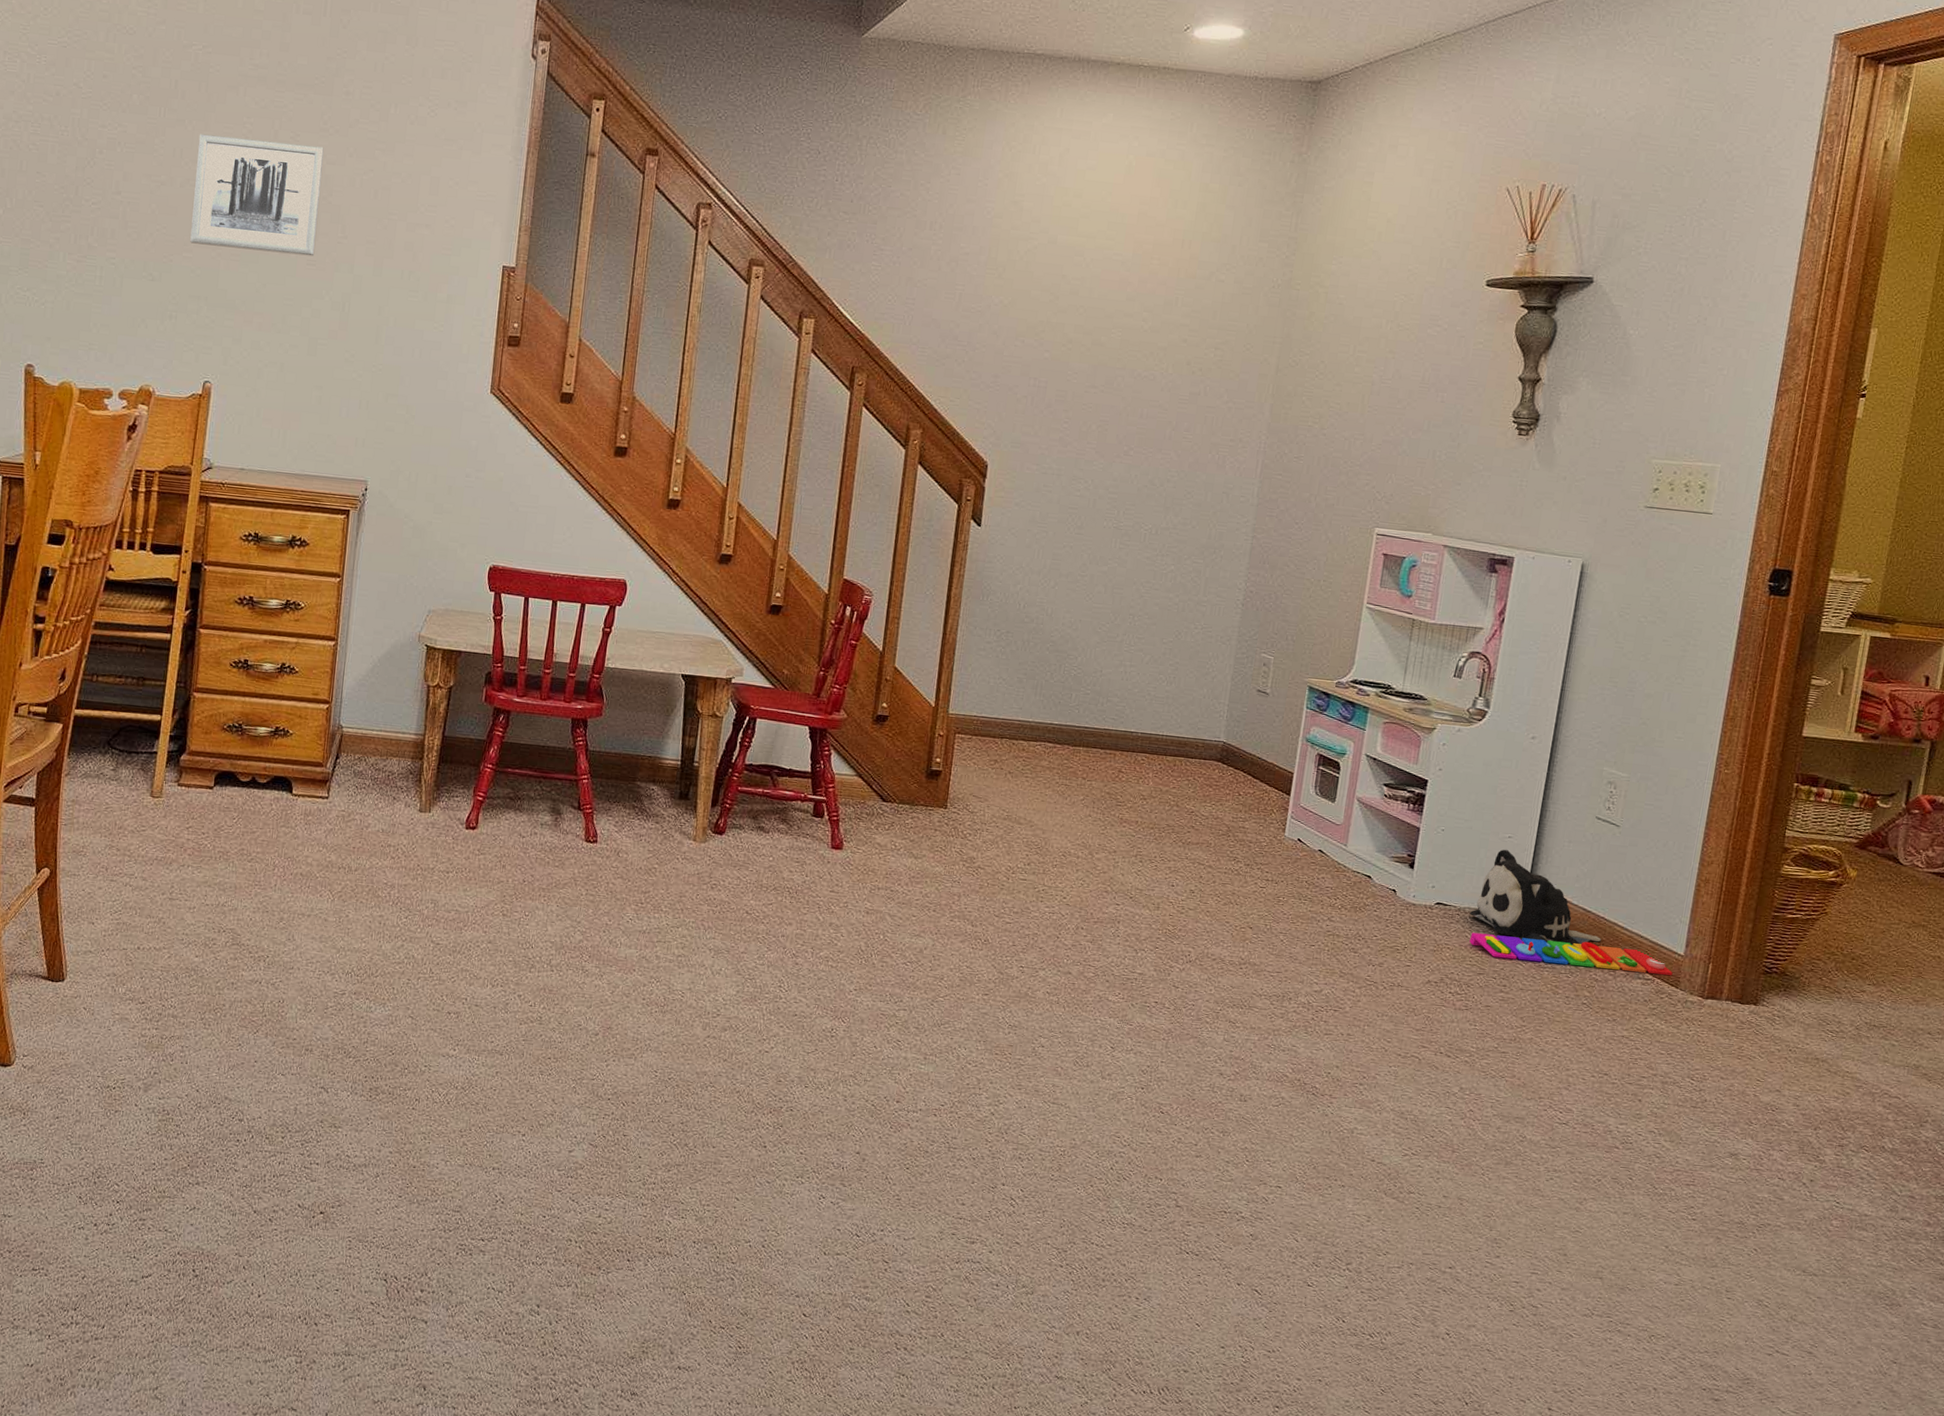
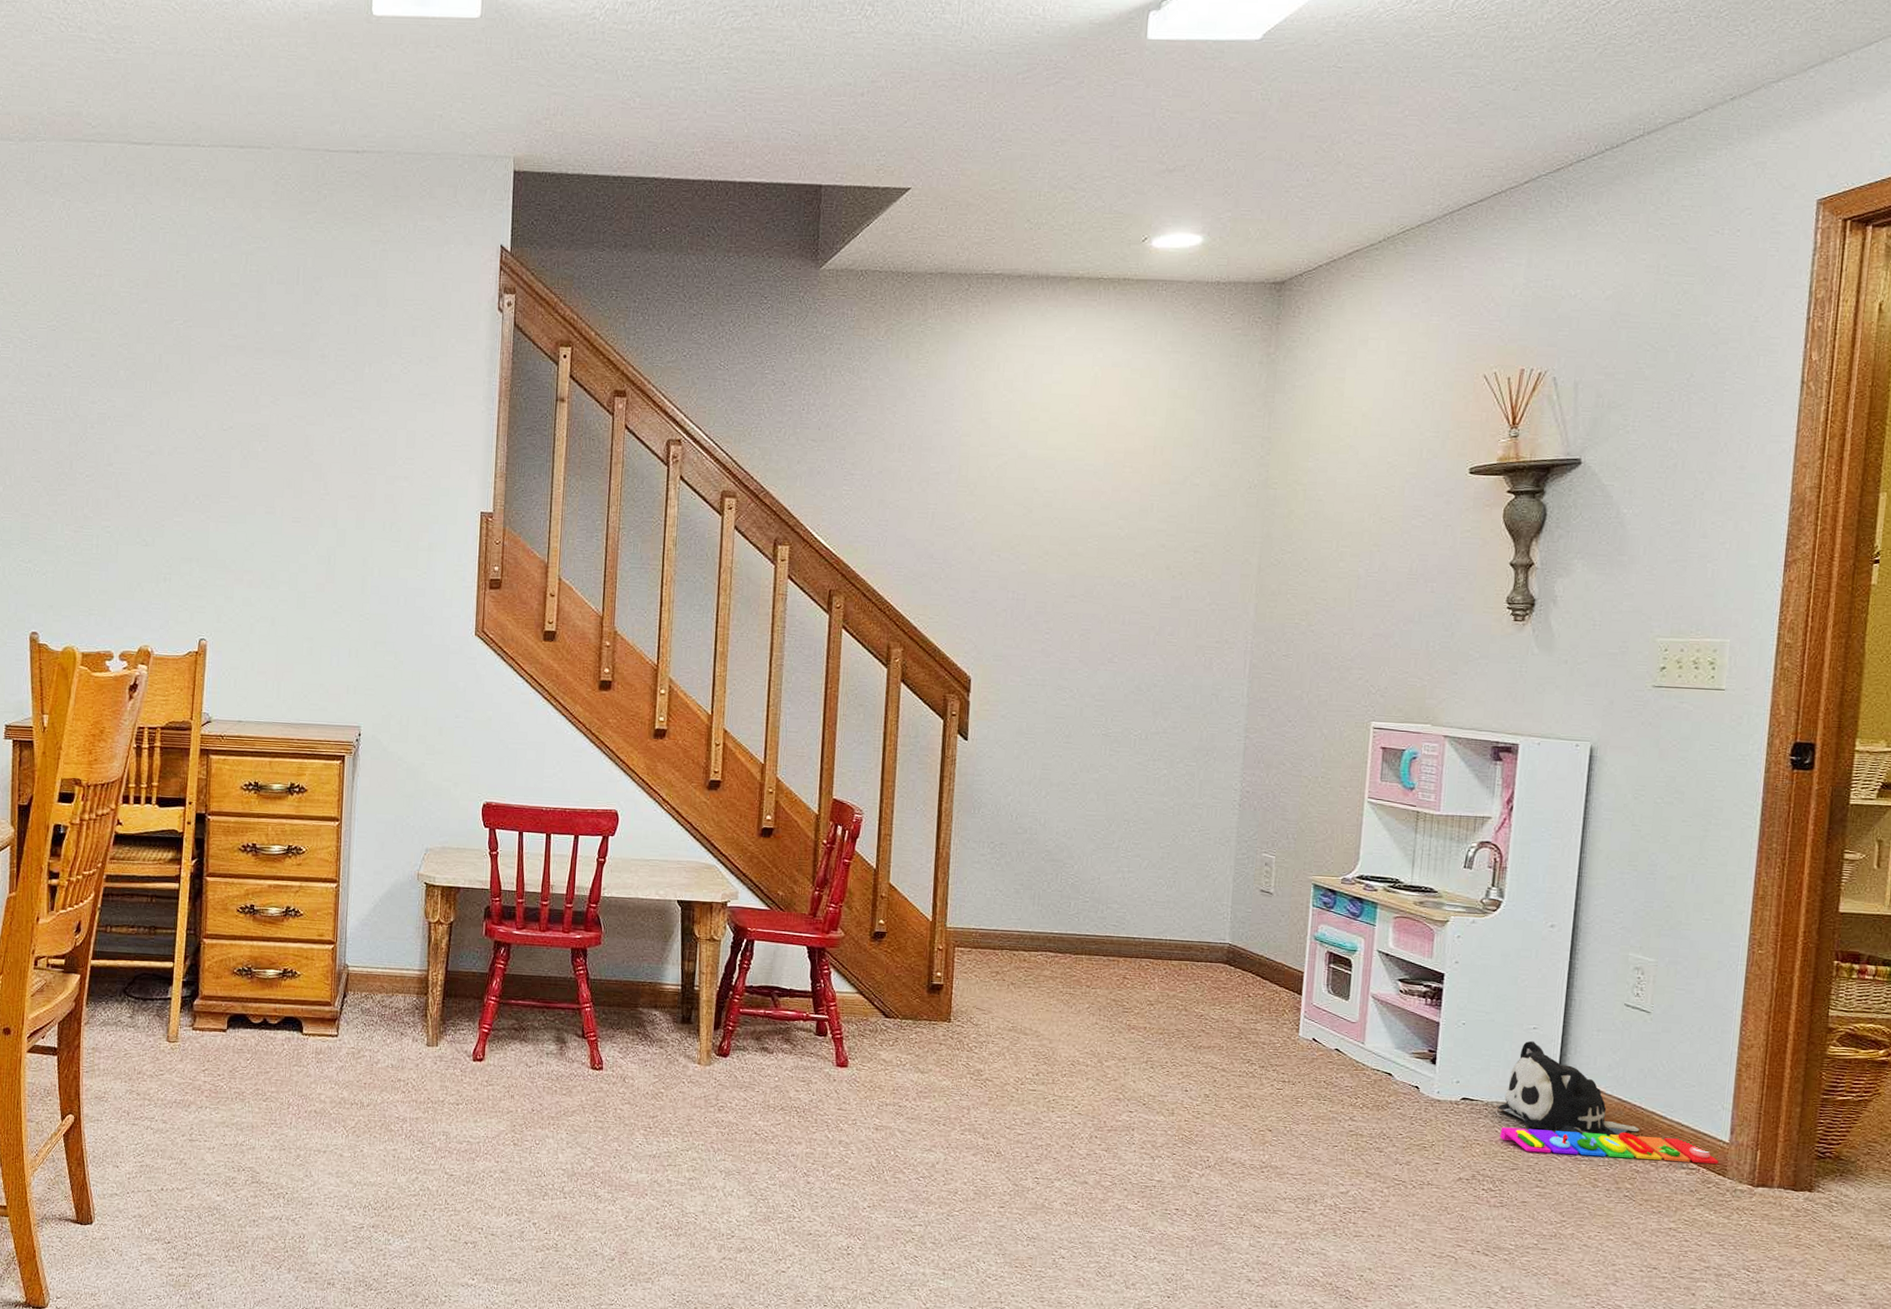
wall art: present [190,134,324,257] -> none [180,404,303,514]

